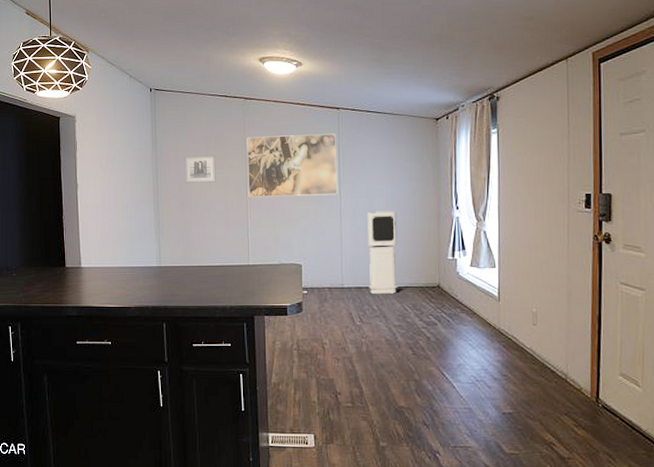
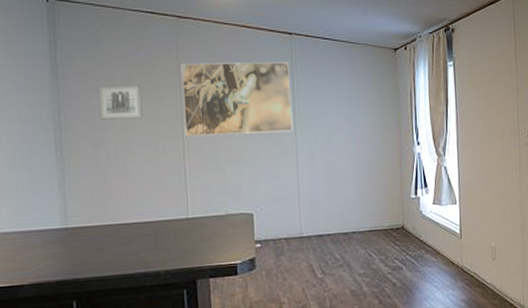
air purifier: present [367,211,398,294] -> none [326,149,362,241]

